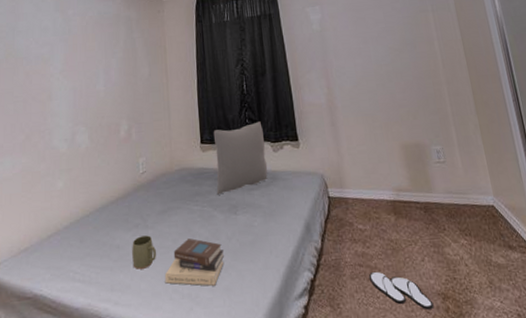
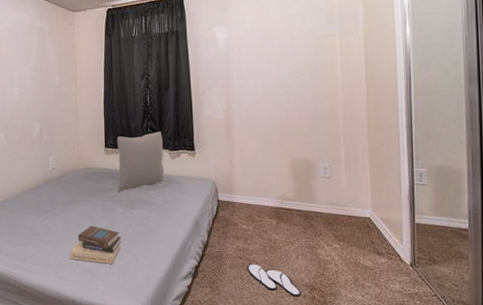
mug: present [132,235,156,269] -> none [42,221,63,247]

